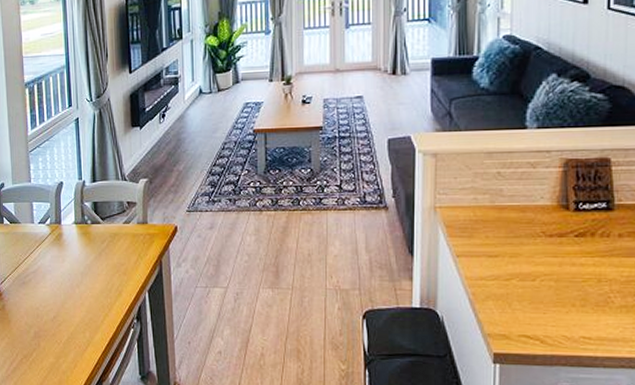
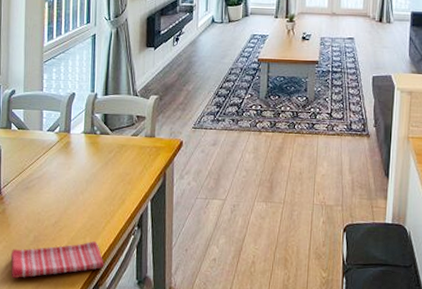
dish towel: none [13,336,106,375] -> present [10,241,104,279]

